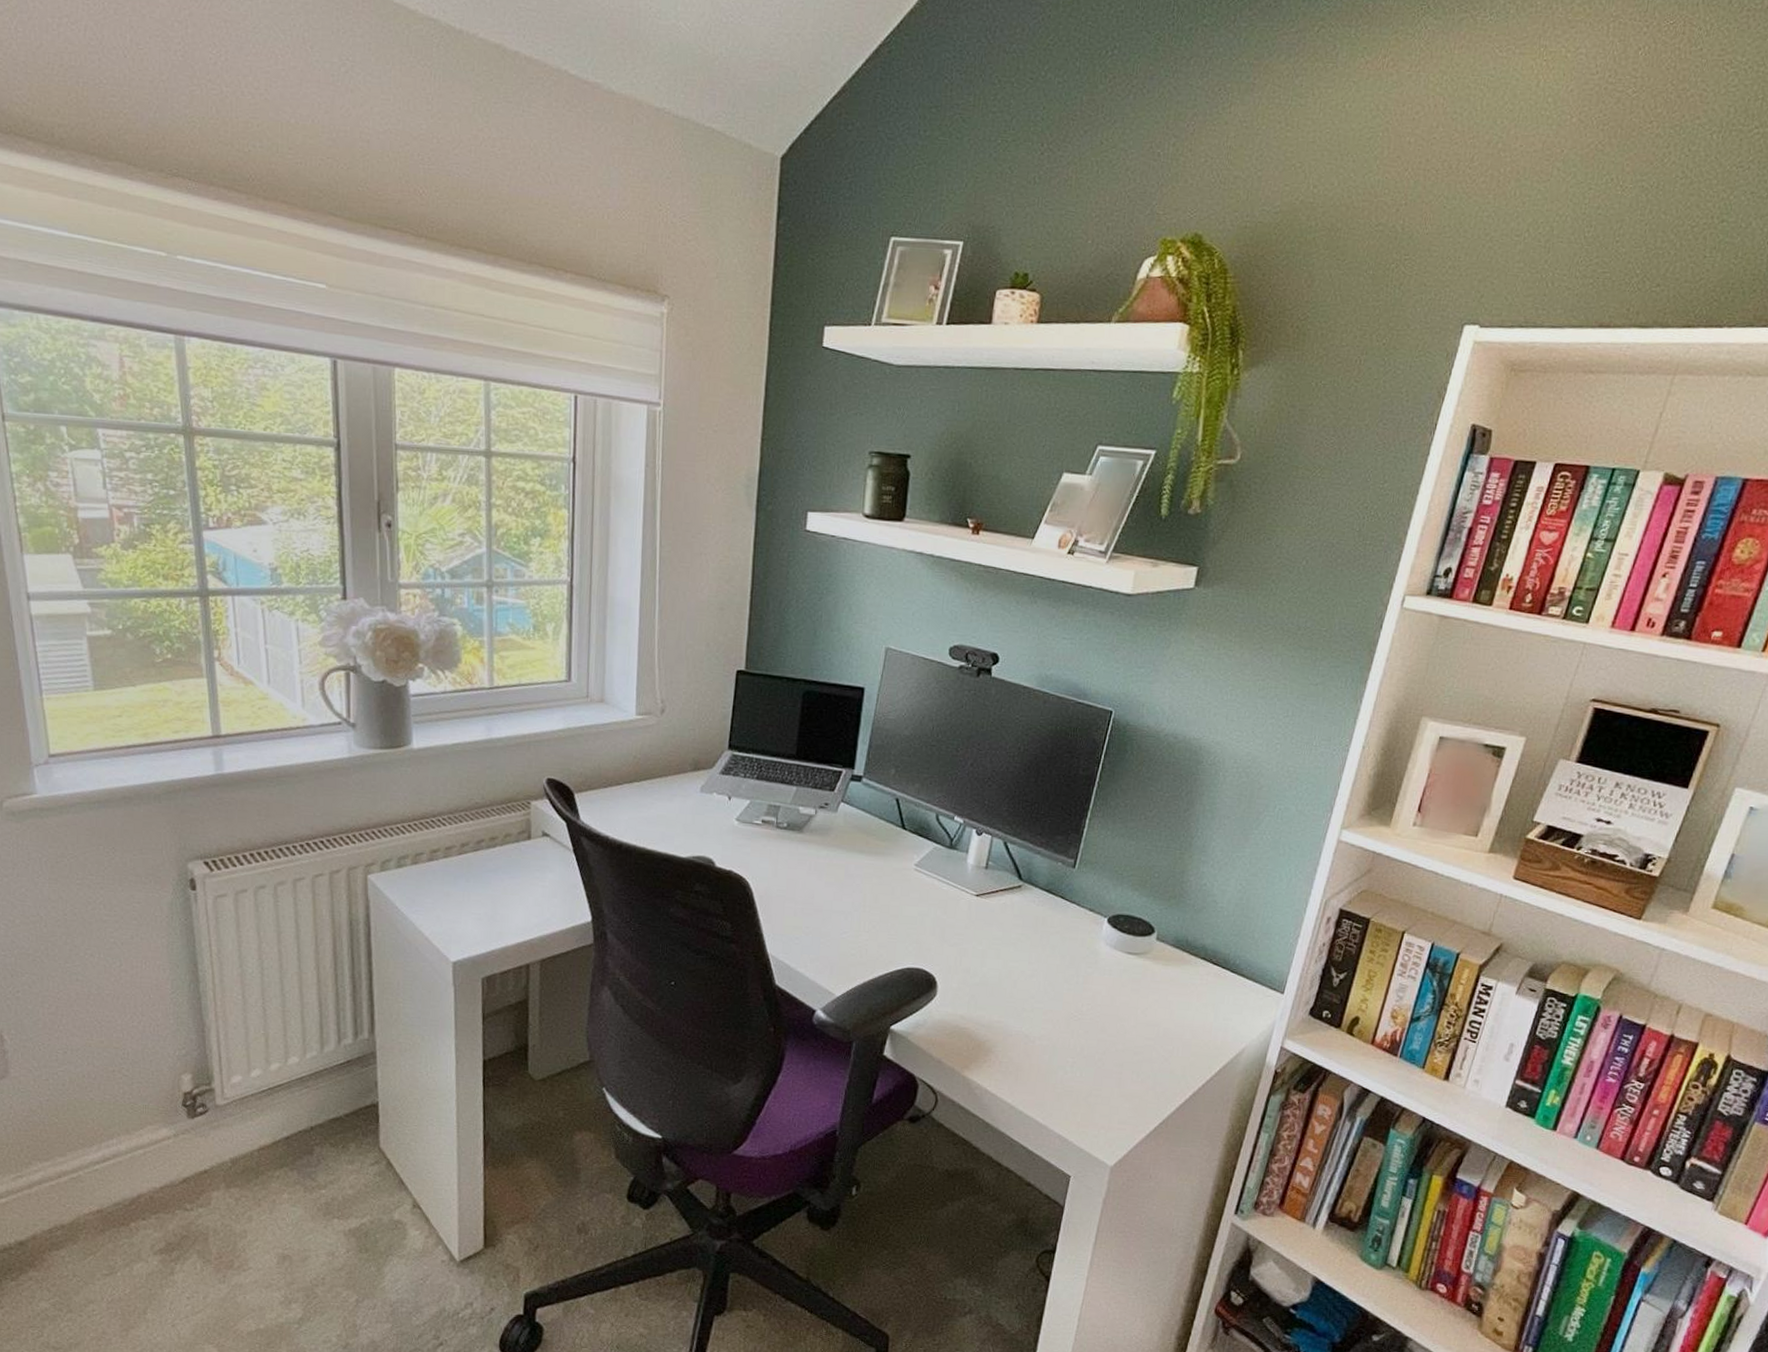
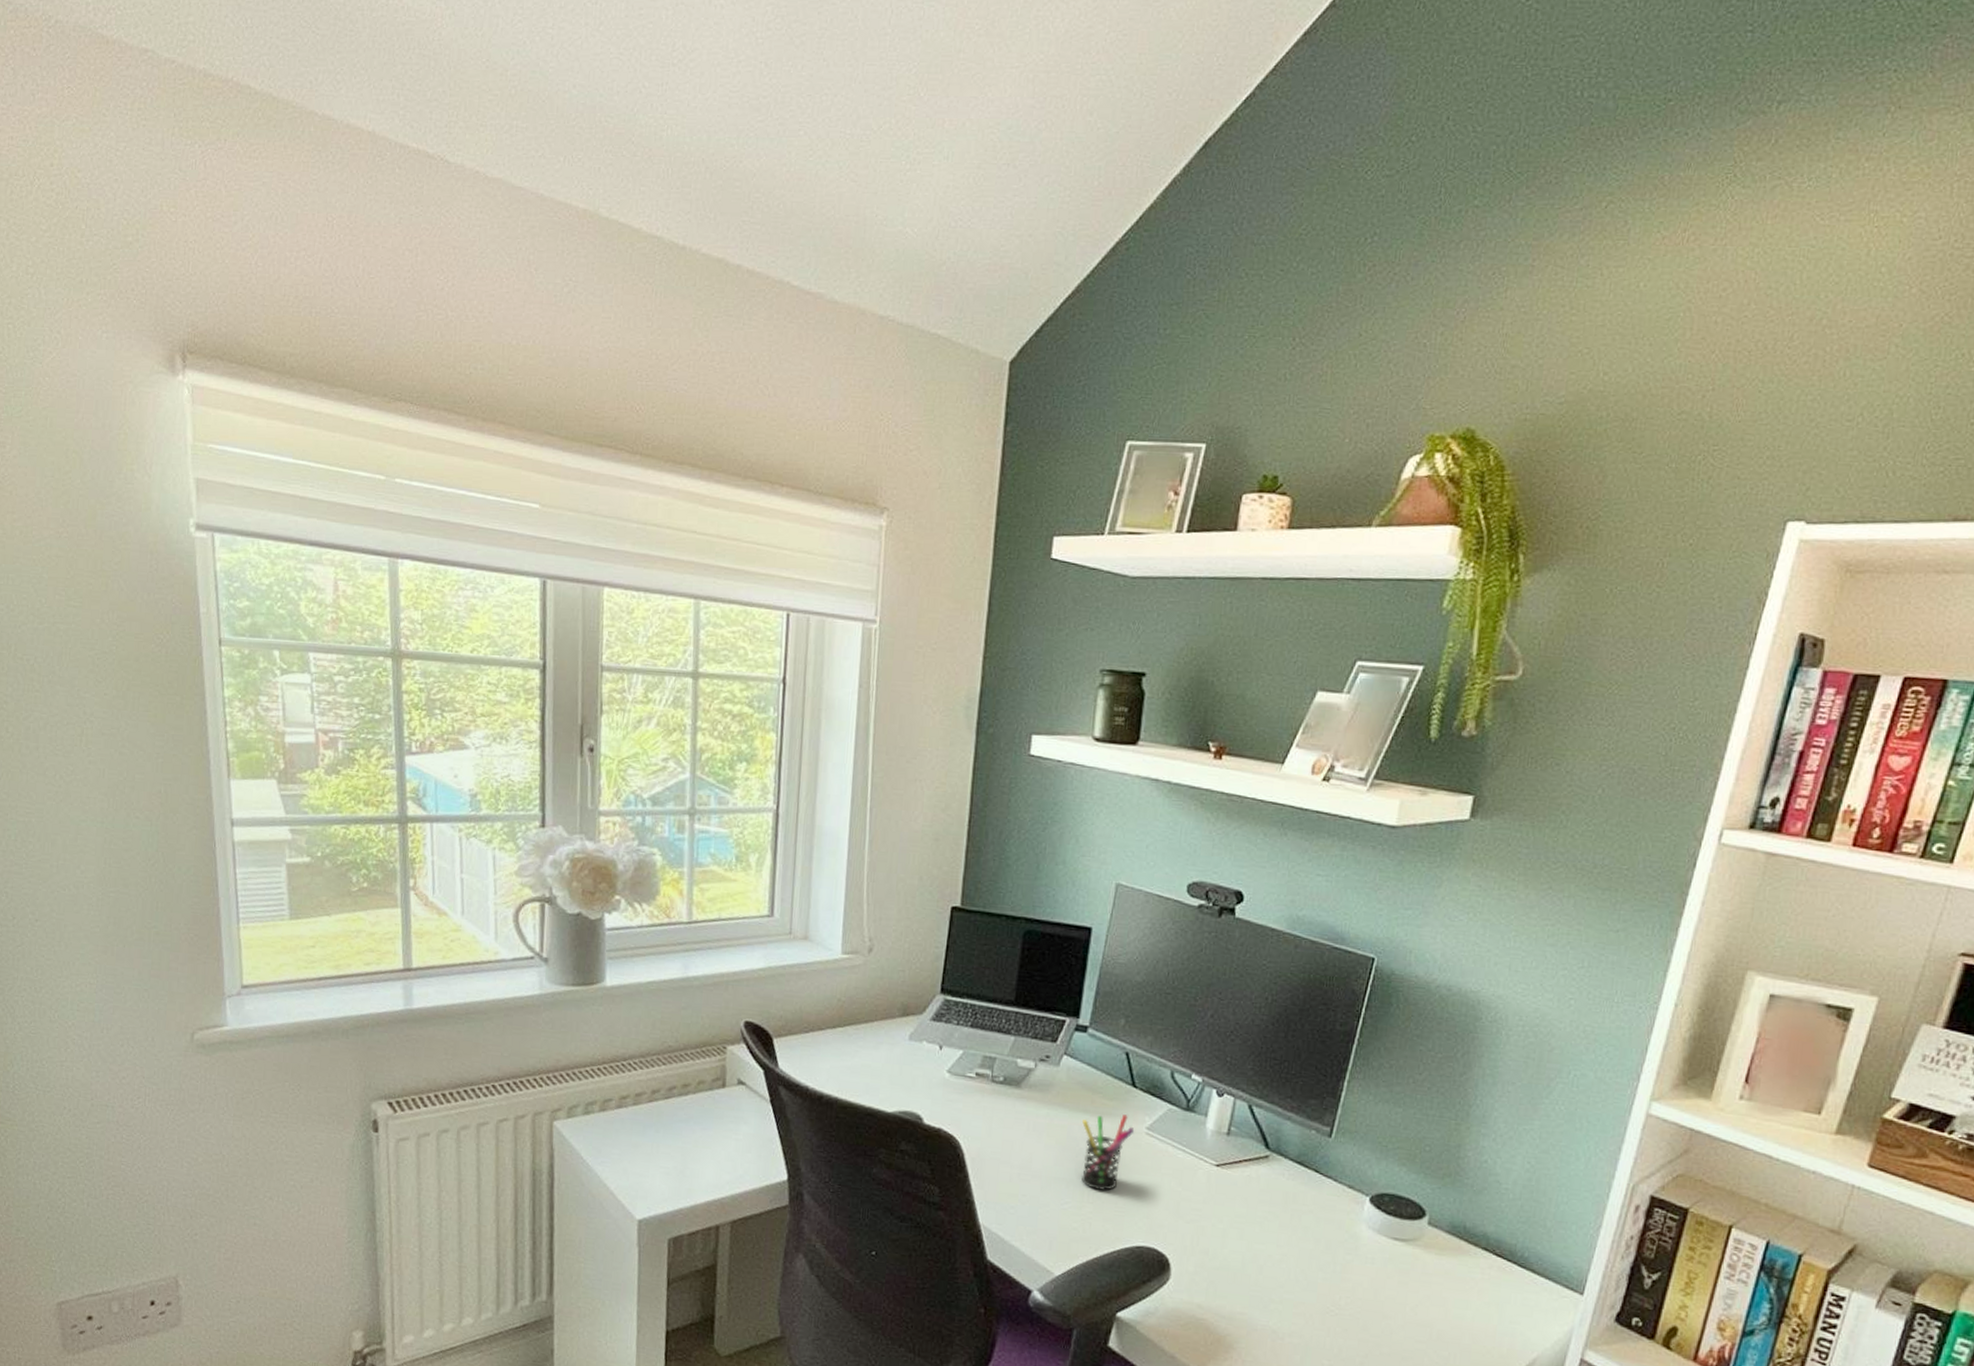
pen holder: none [858,853,905,921] -> present [1082,1114,1135,1191]

